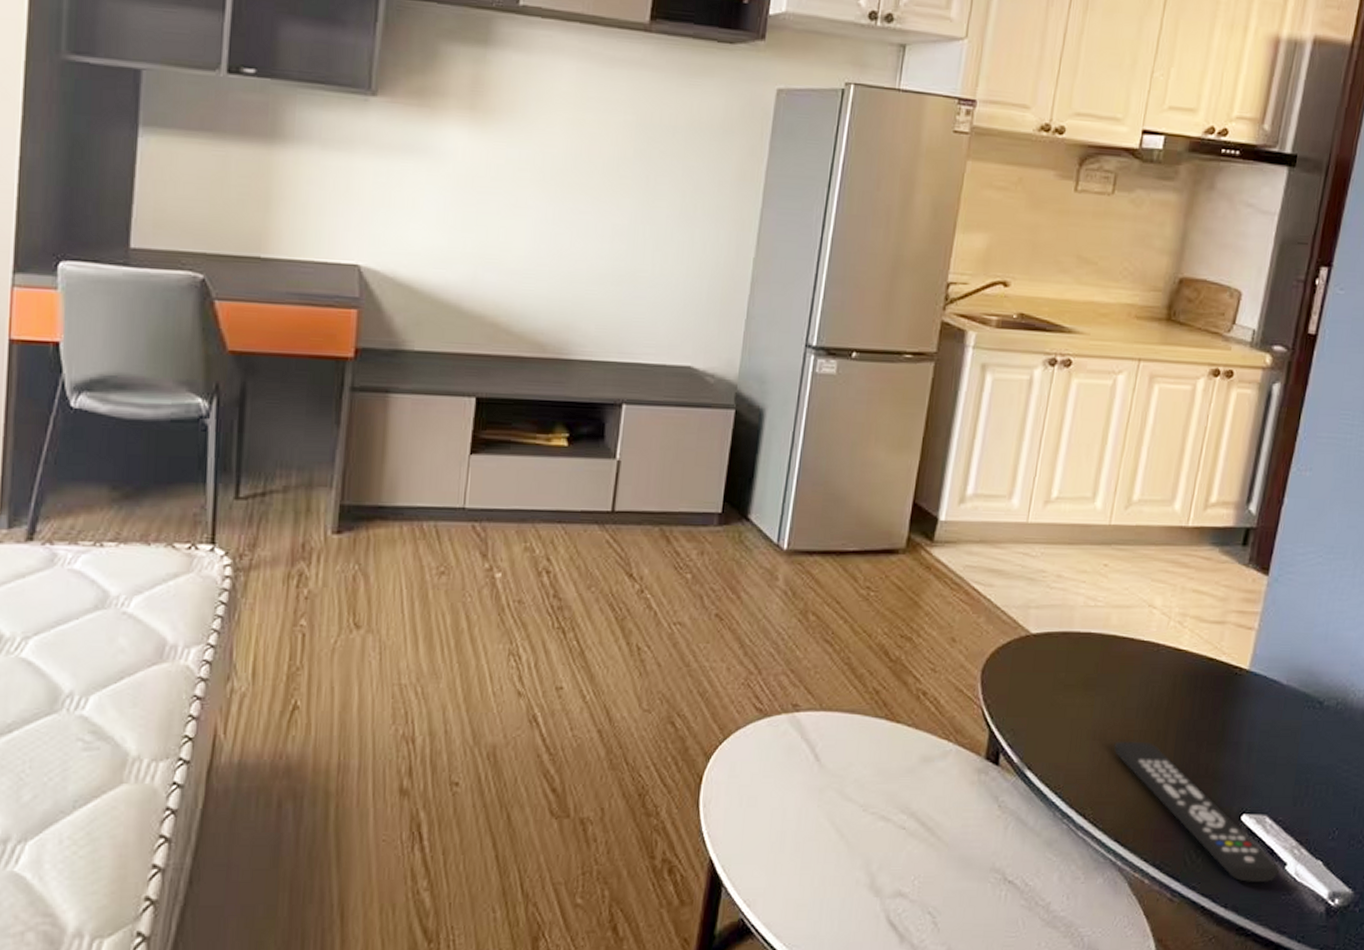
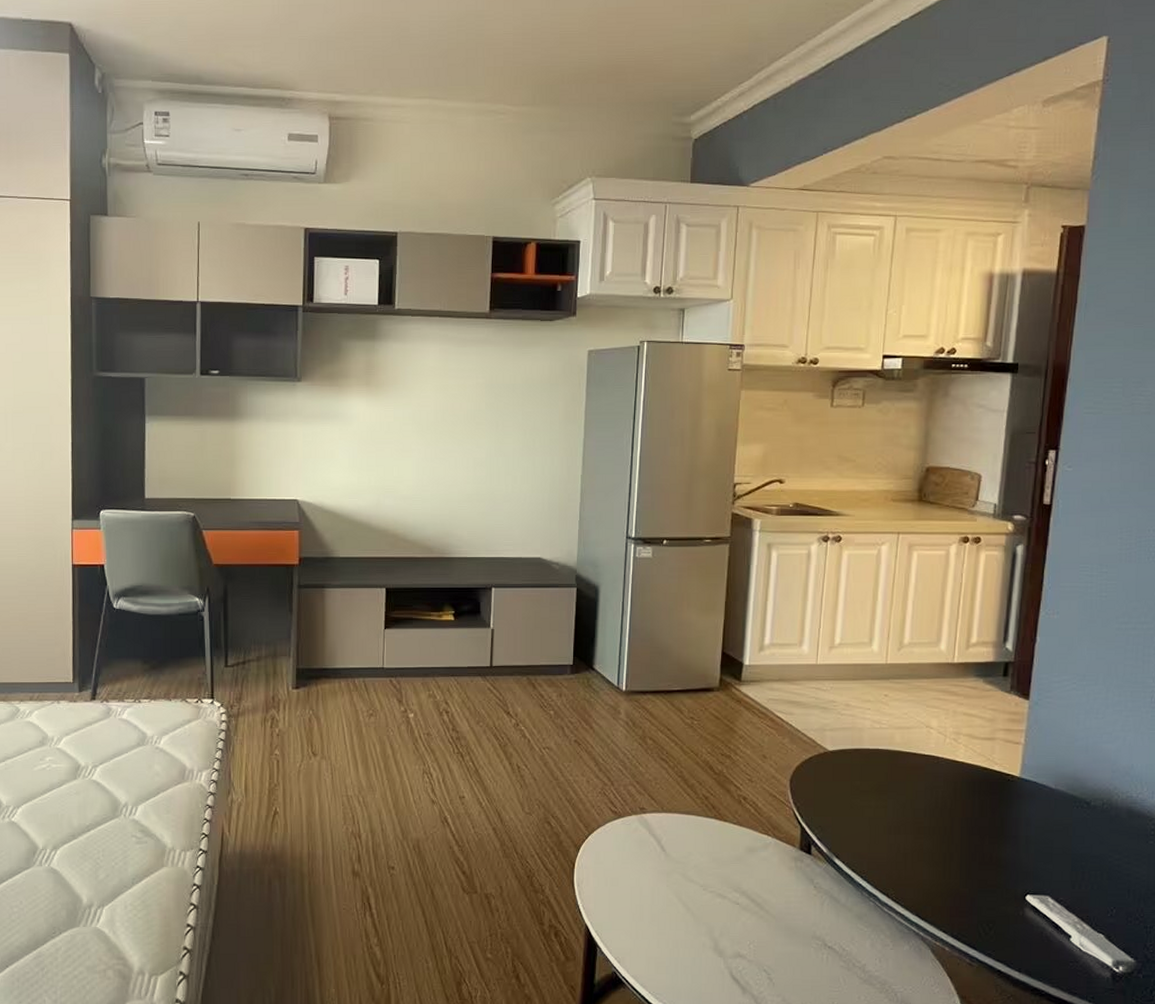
remote control: present [1113,741,1280,883] -> none [907,835,1066,952]

